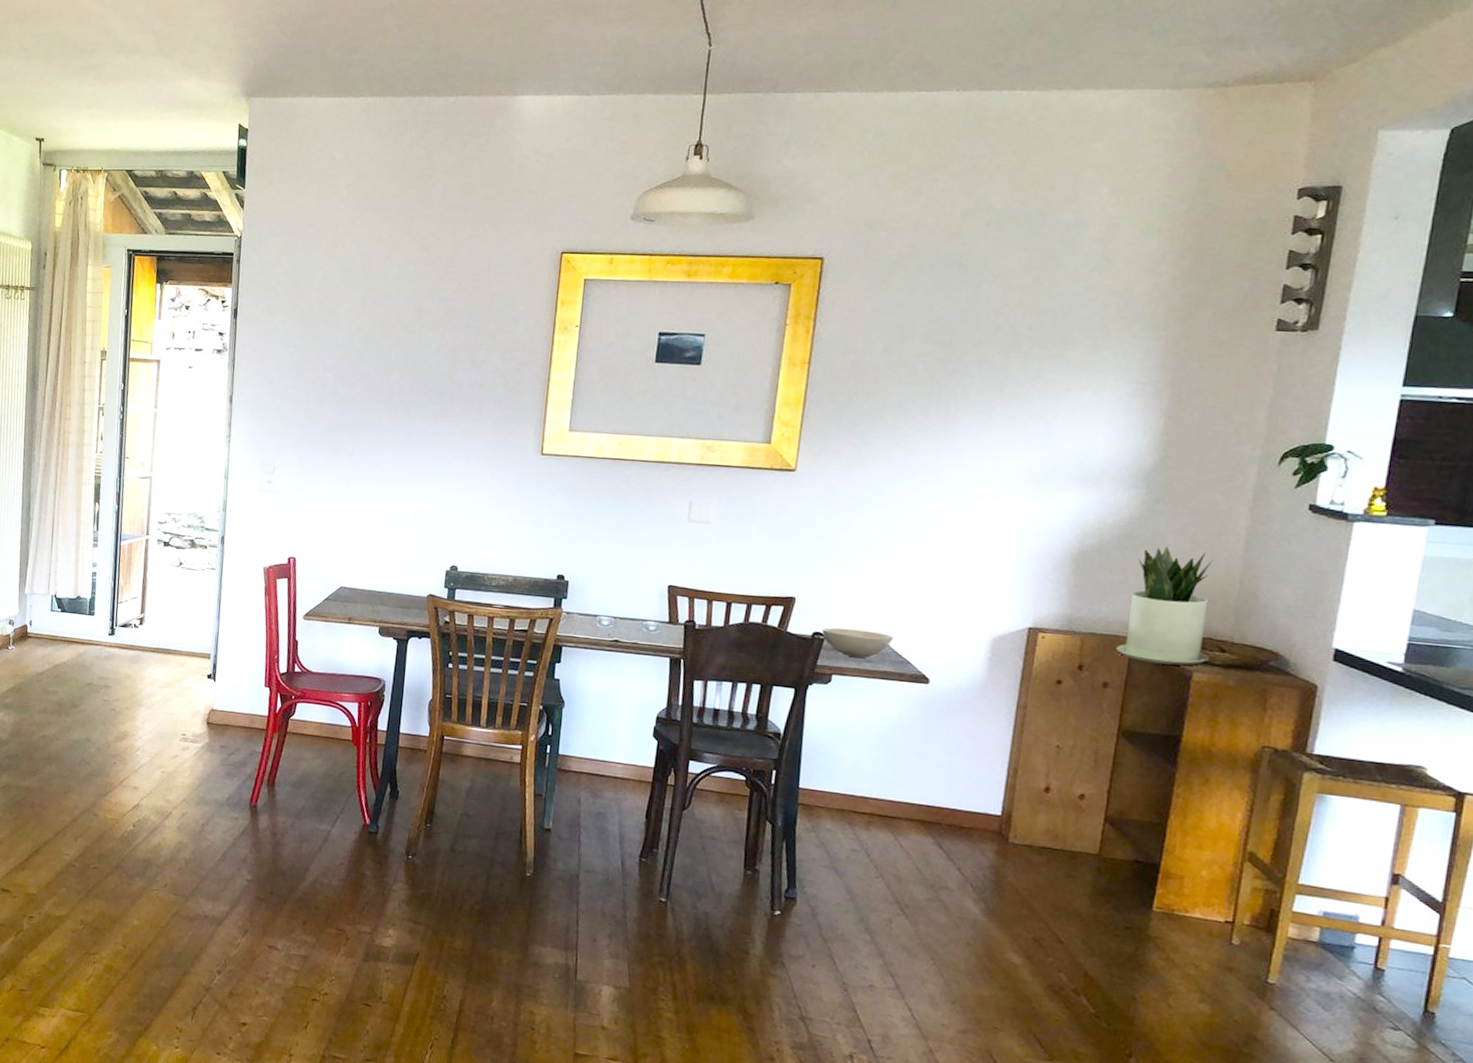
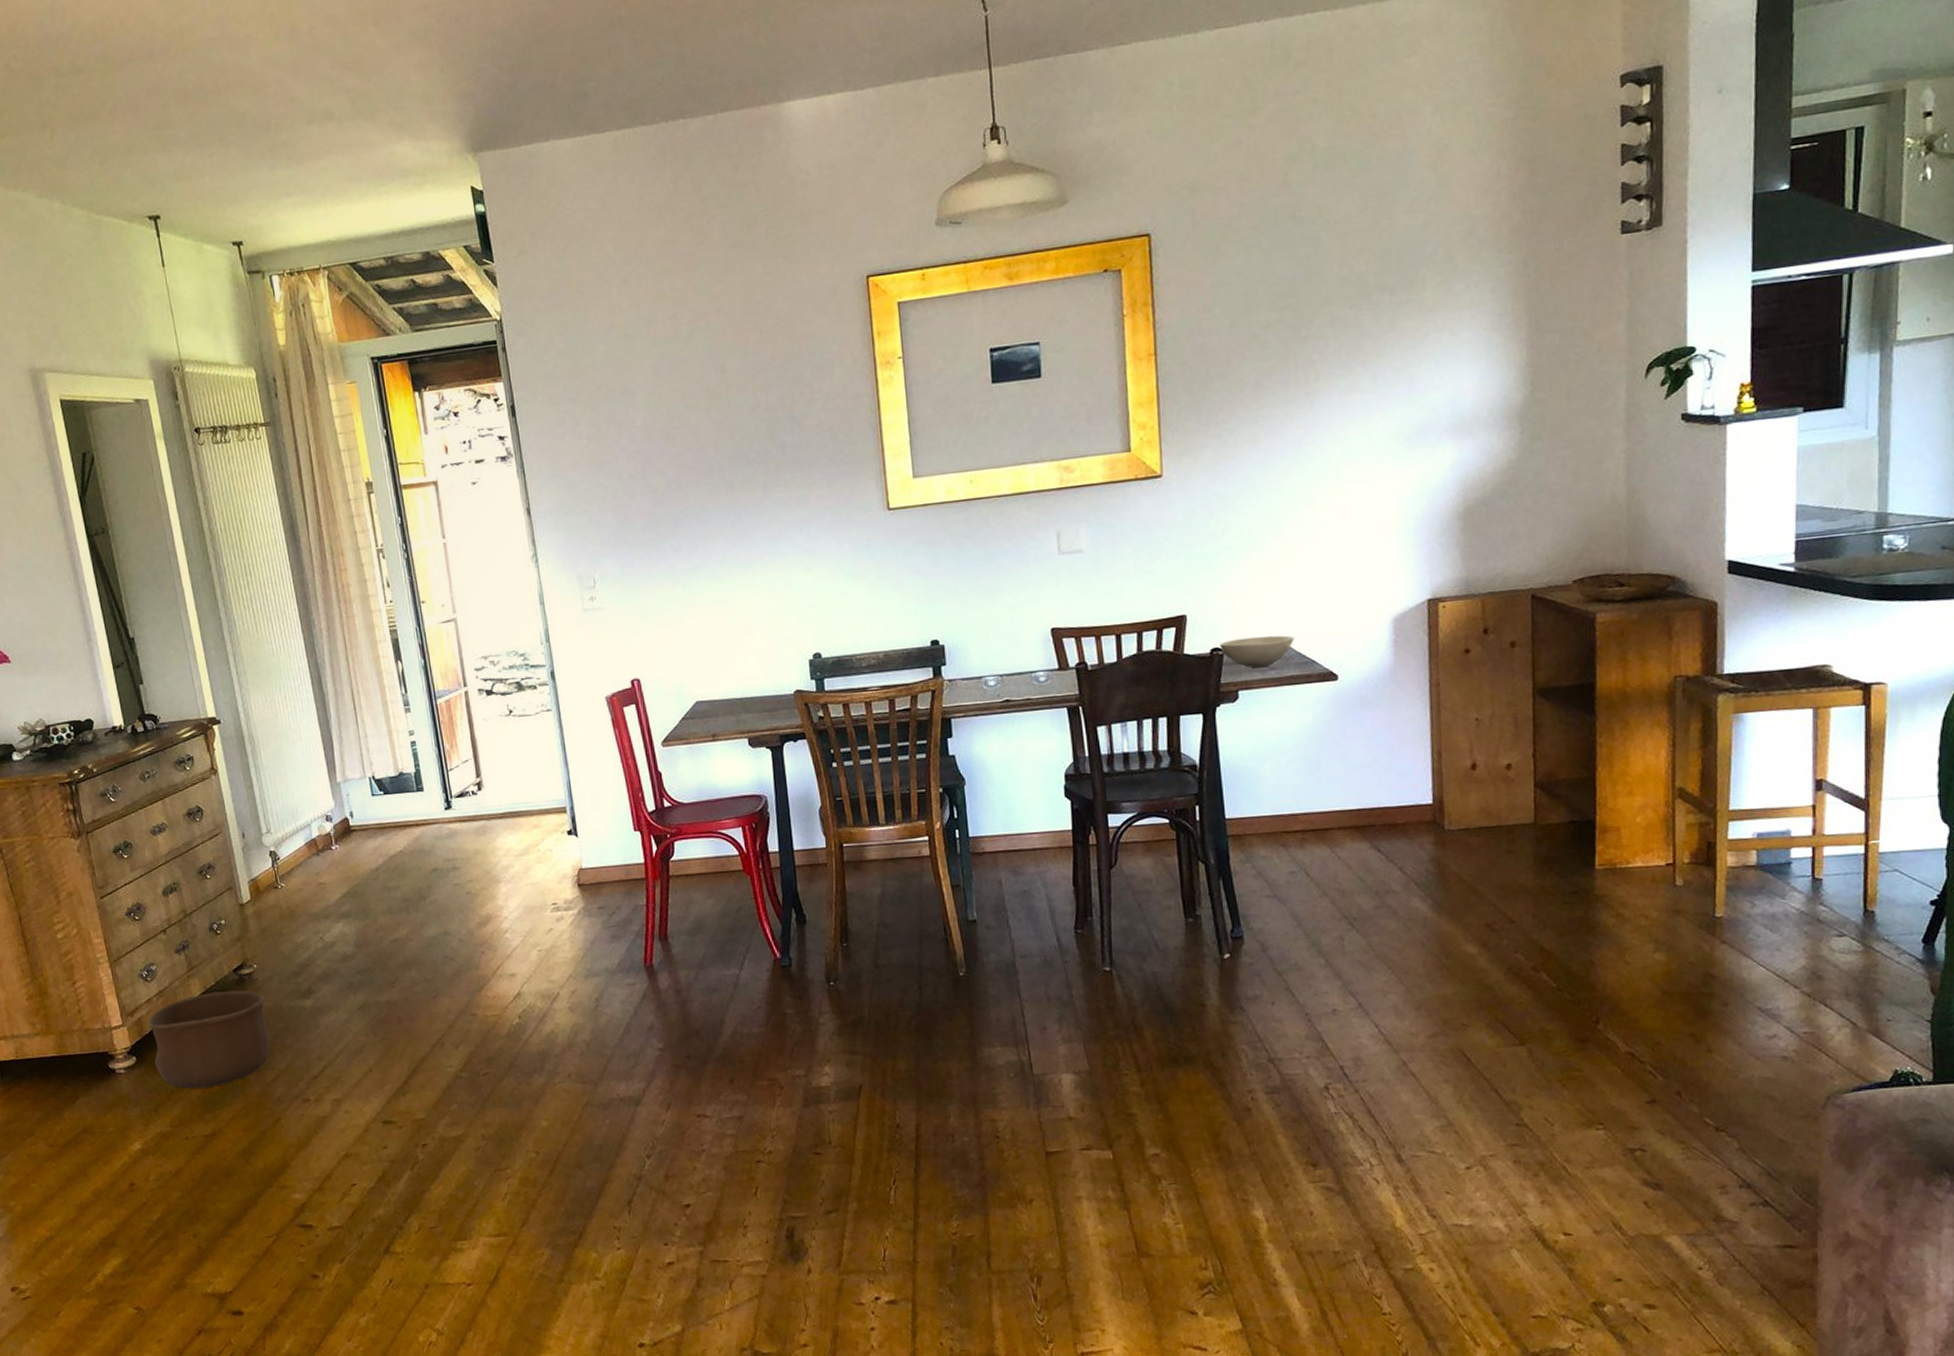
planter: present [1117,547,1214,666] -> none [1518,483,1610,613]

